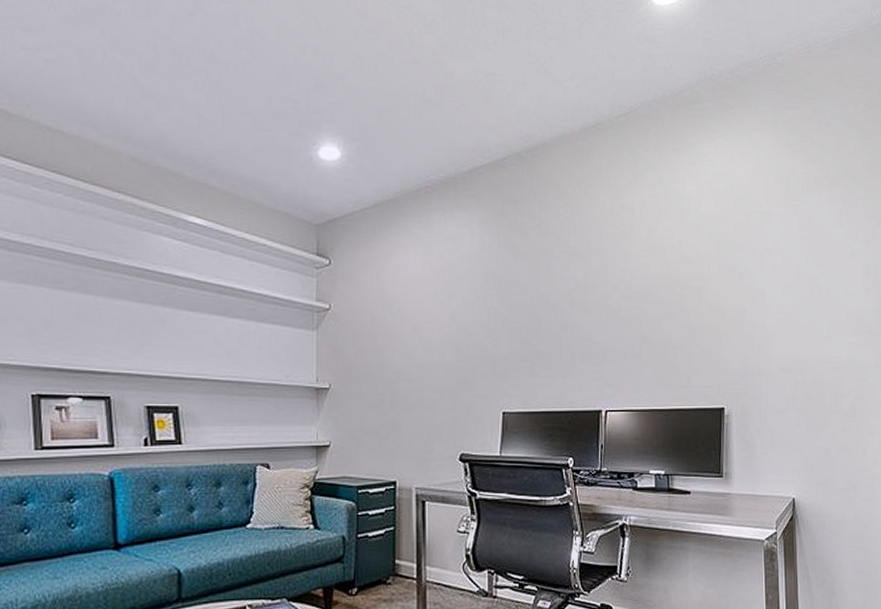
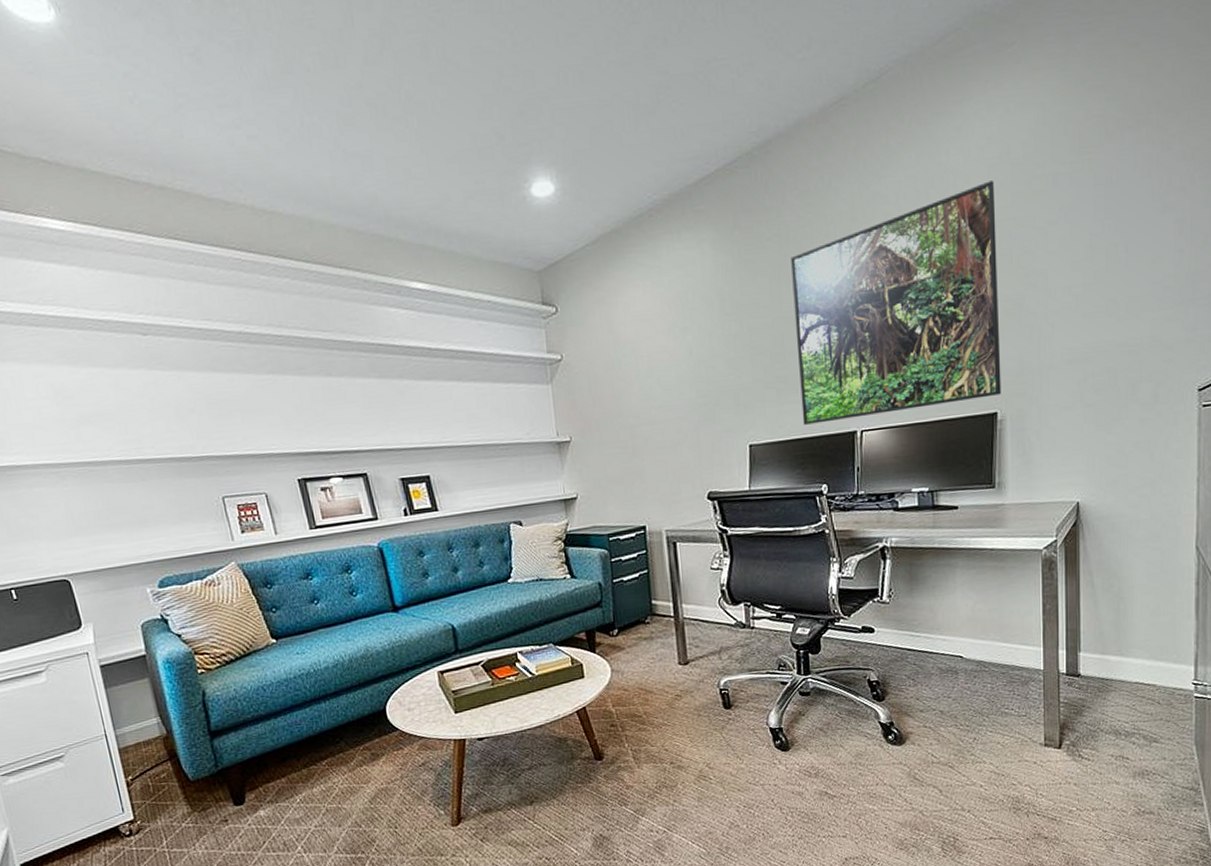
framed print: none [550,210,728,399] -> present [791,181,1002,425]

